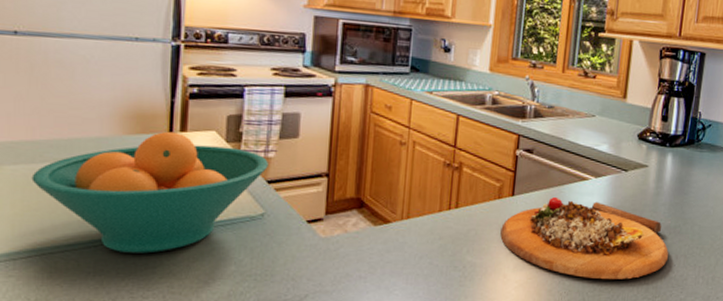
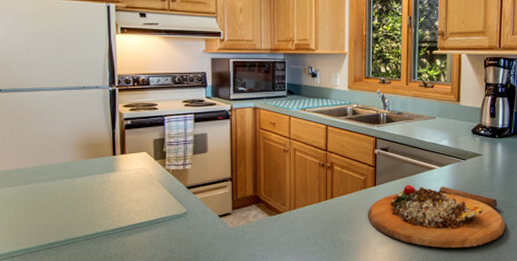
fruit bowl: present [31,131,268,254] -> none [20,155,187,248]

